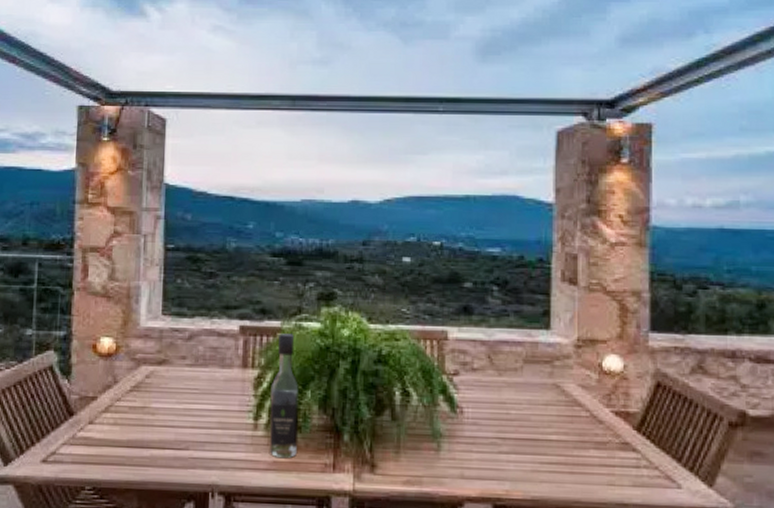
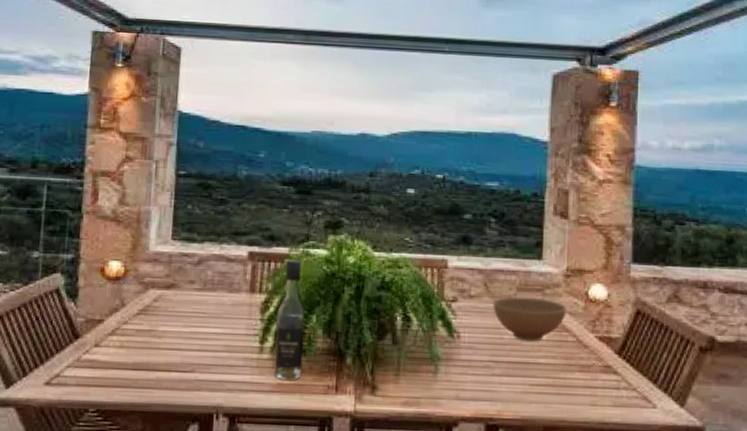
bowl: none [496,369,580,417] -> present [492,296,568,342]

